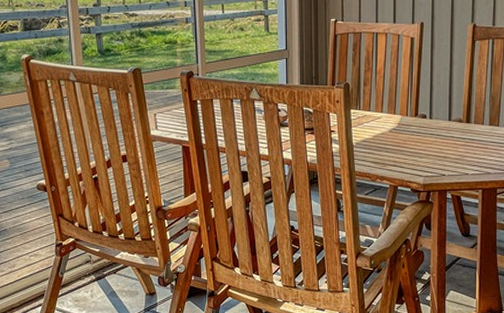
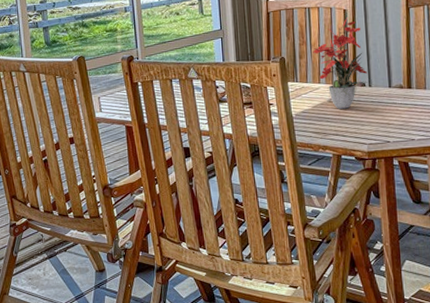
potted flower: none [378,46,429,140] -> present [313,17,368,109]

